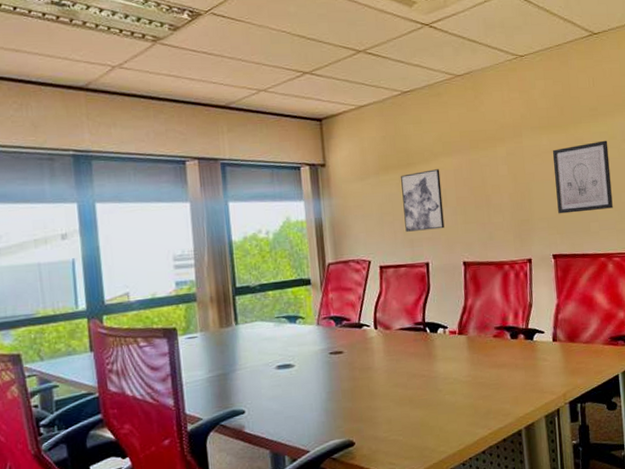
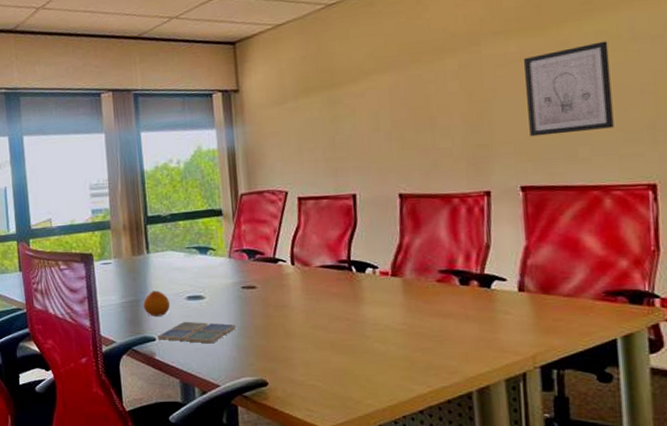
fruit: none [231,362,260,389] -> present [143,290,171,316]
drink coaster: none [247,389,325,412] -> present [157,321,237,344]
wall art: present [401,169,445,232] -> none [324,89,376,160]

